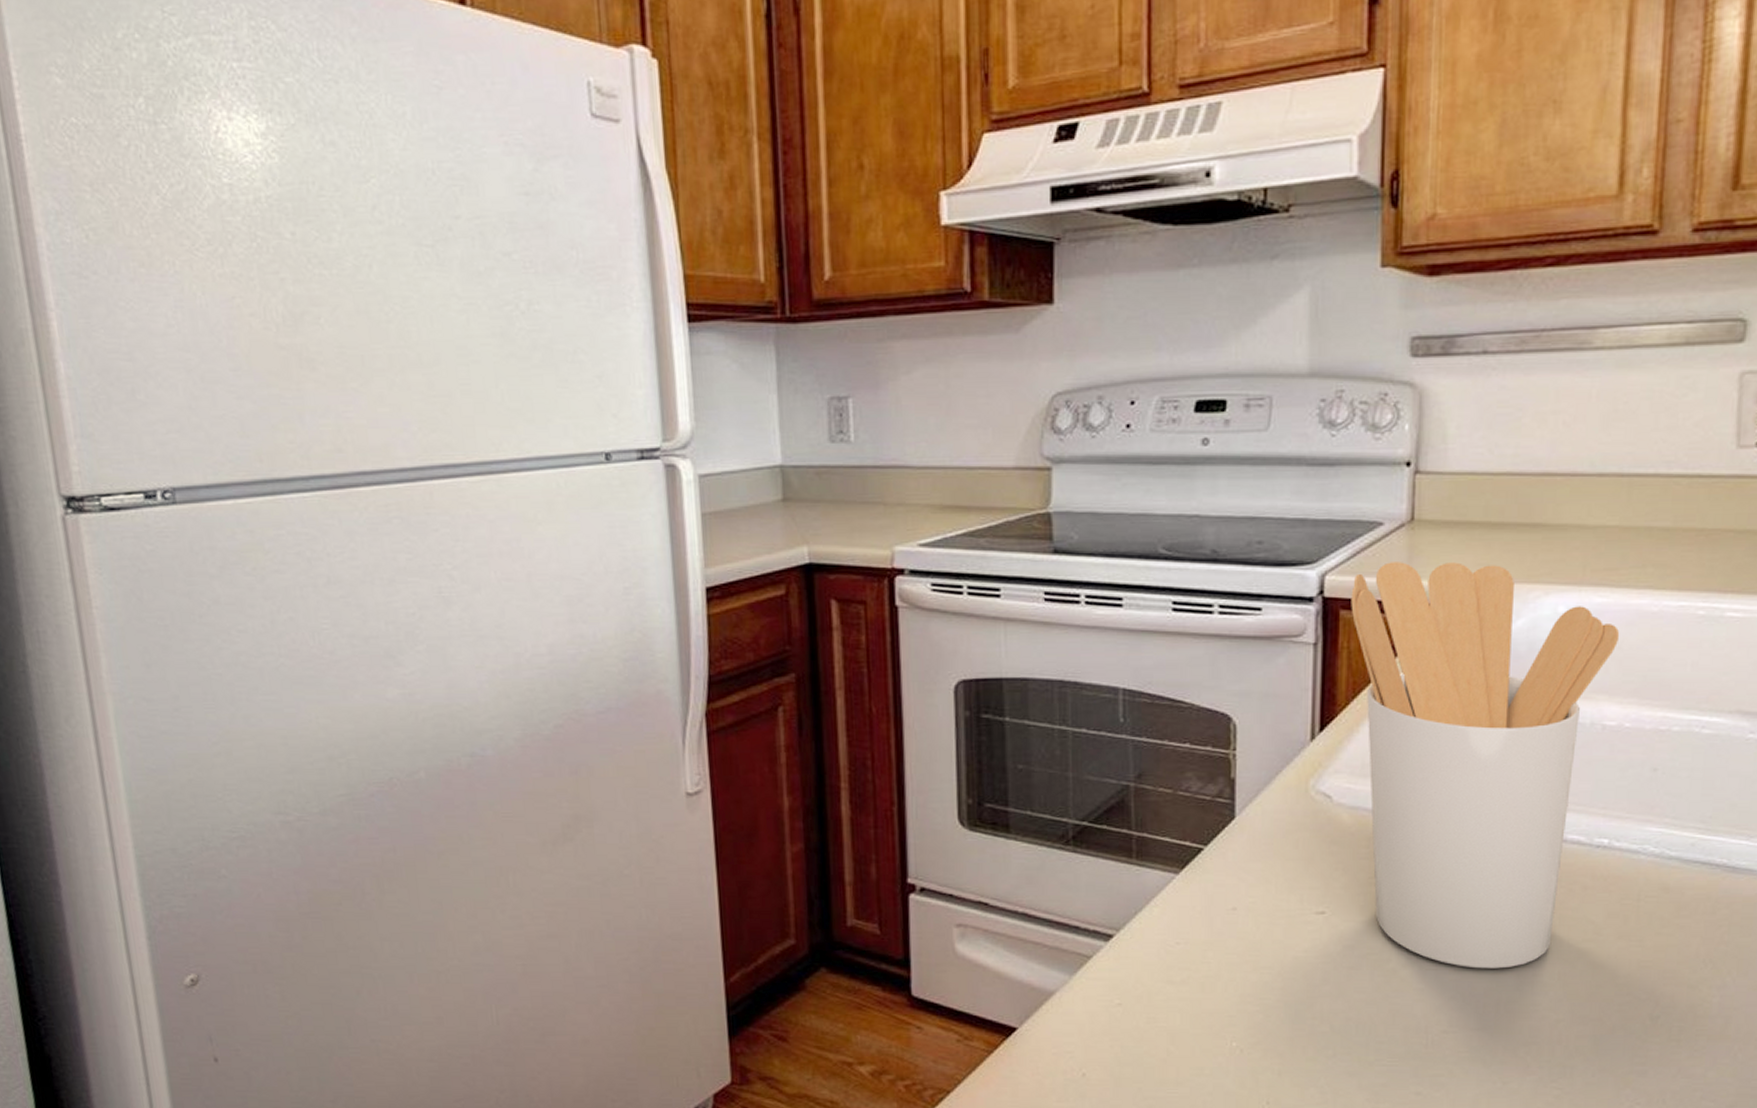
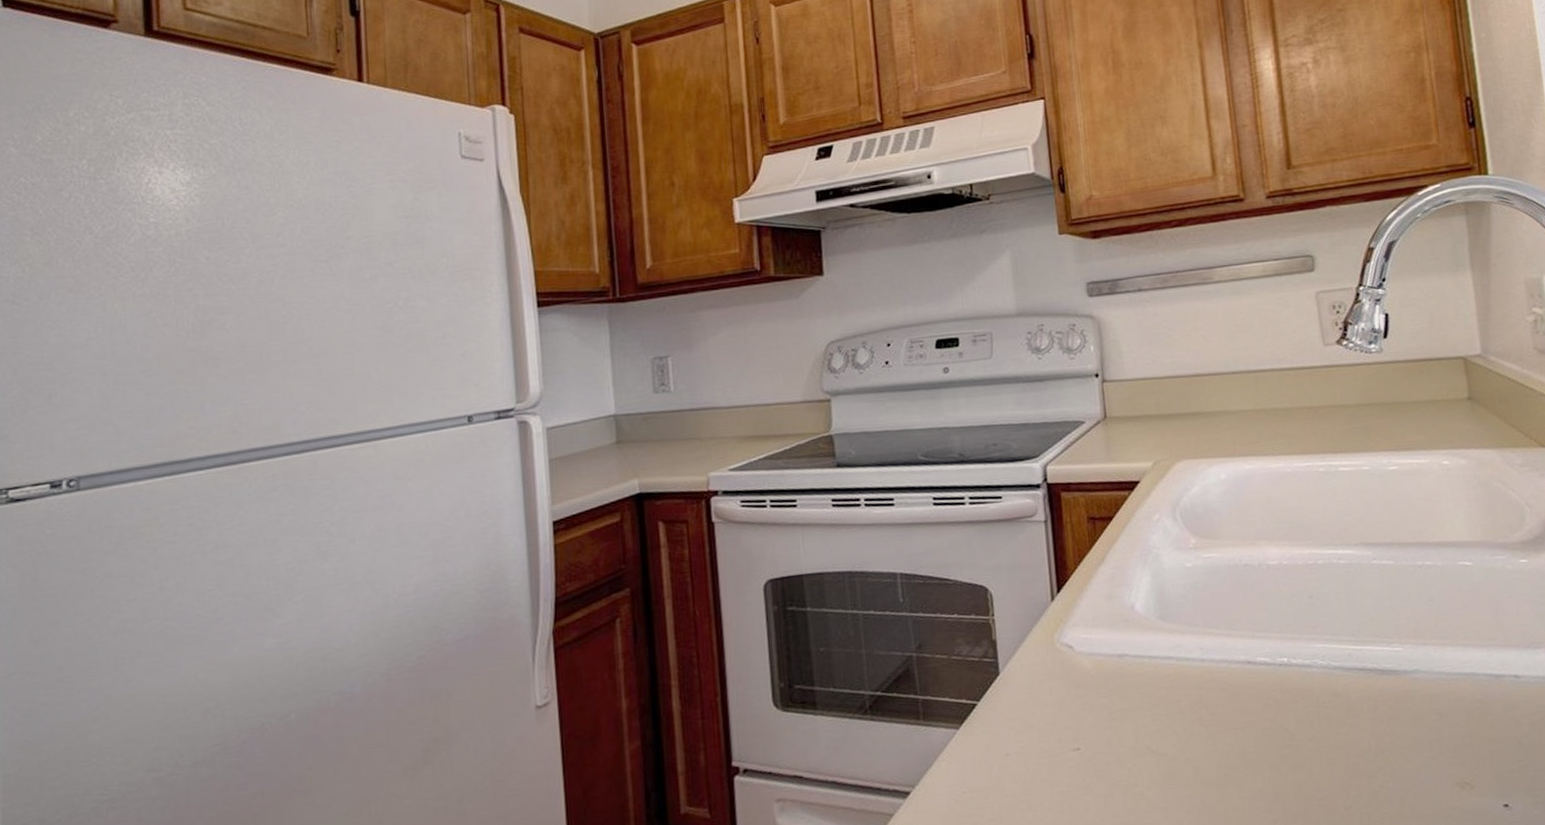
utensil holder: present [1351,562,1620,969] -> none [1067,446,1268,783]

